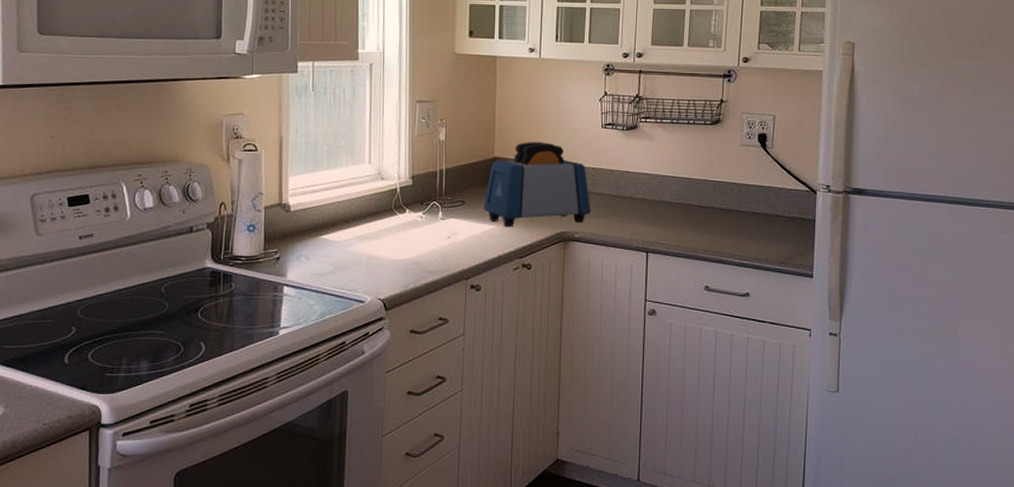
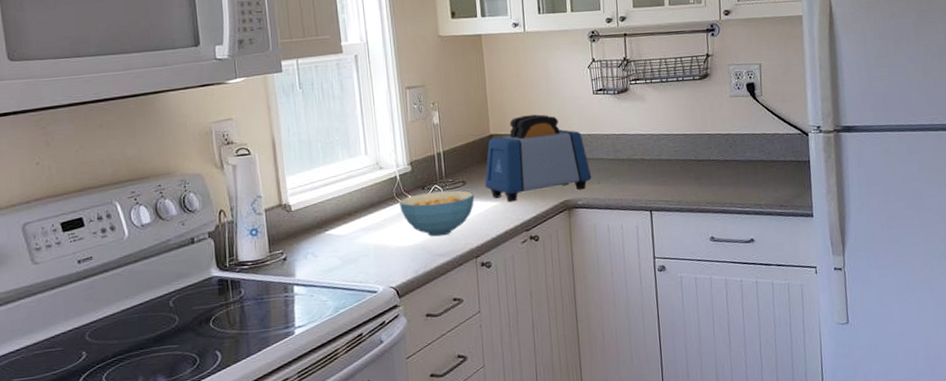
cereal bowl: none [396,209,472,253] -> present [398,190,475,237]

